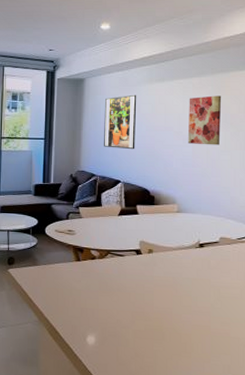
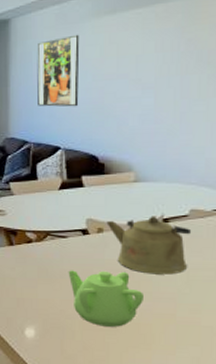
teapot: none [124,284,186,336] -> present [68,270,145,327]
kettle: none [155,241,222,292] -> present [106,216,192,275]
wall art: present [187,95,222,145] -> none [148,25,196,94]

